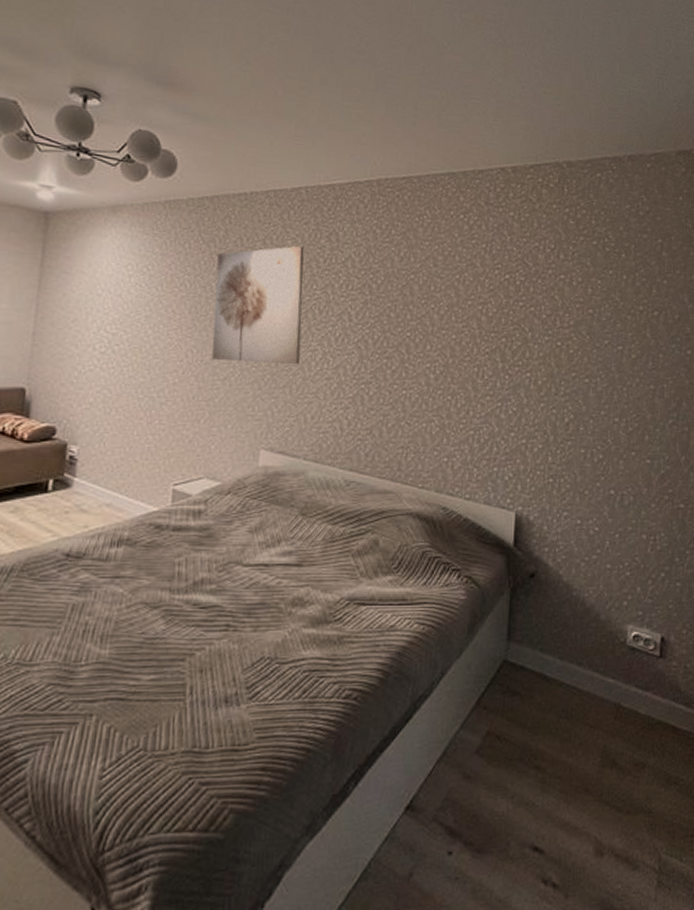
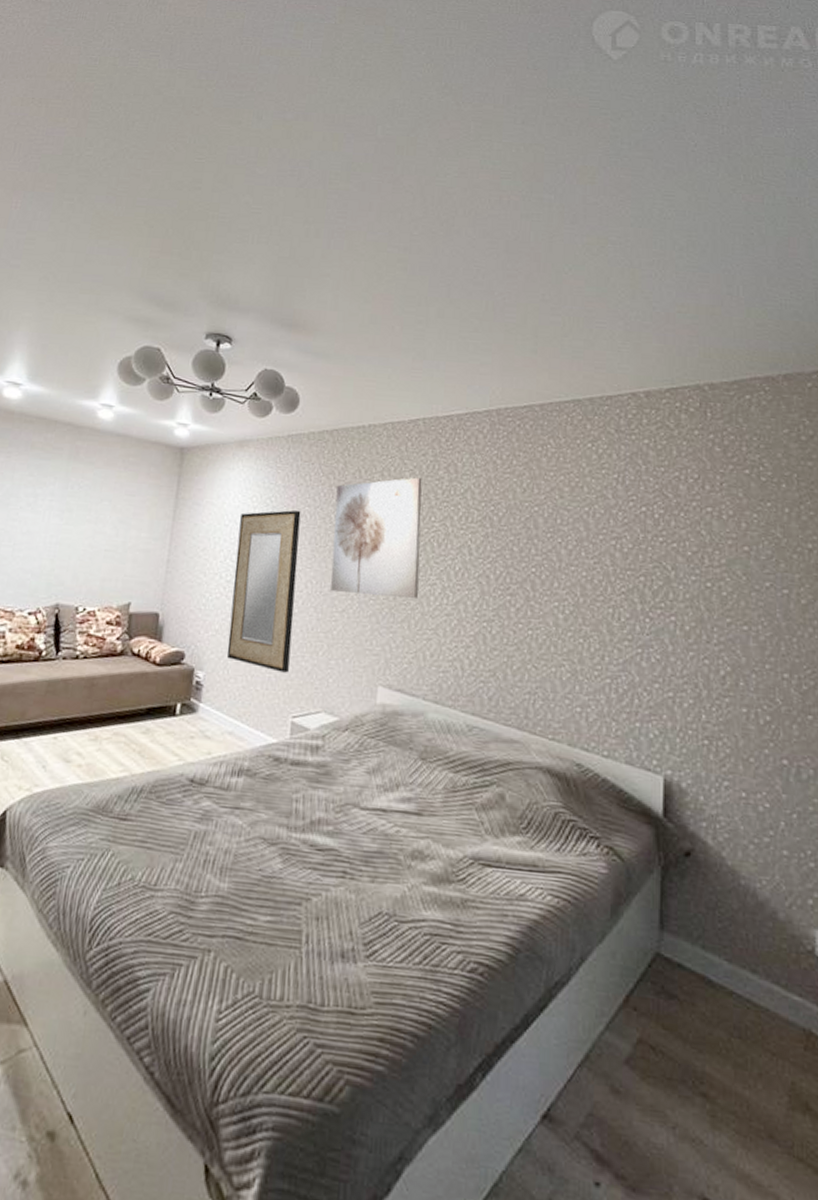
home mirror: none [102,278,180,442] -> present [226,509,301,673]

